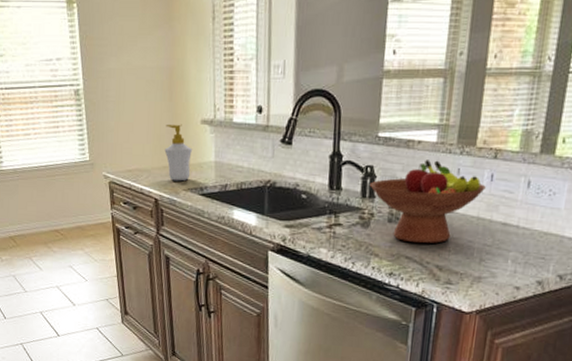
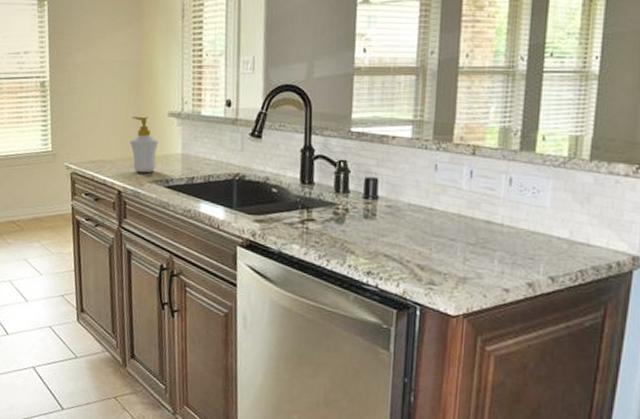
fruit bowl: present [370,160,486,244] -> none [344,155,465,241]

